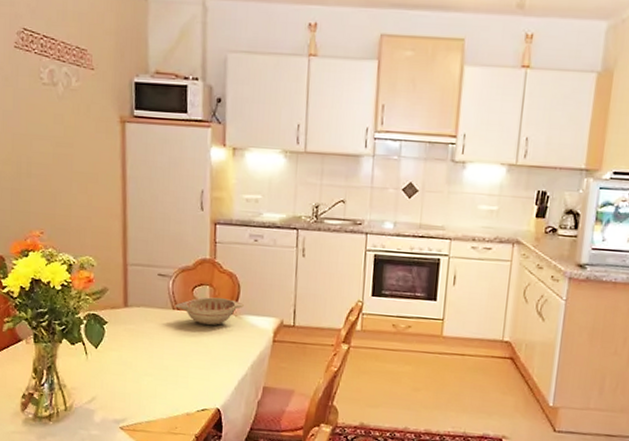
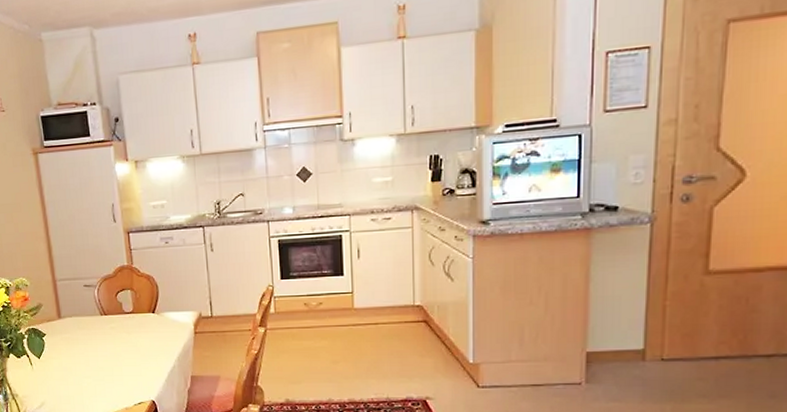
decorative bowl: present [175,297,244,326] -> none [103,299,164,326]

